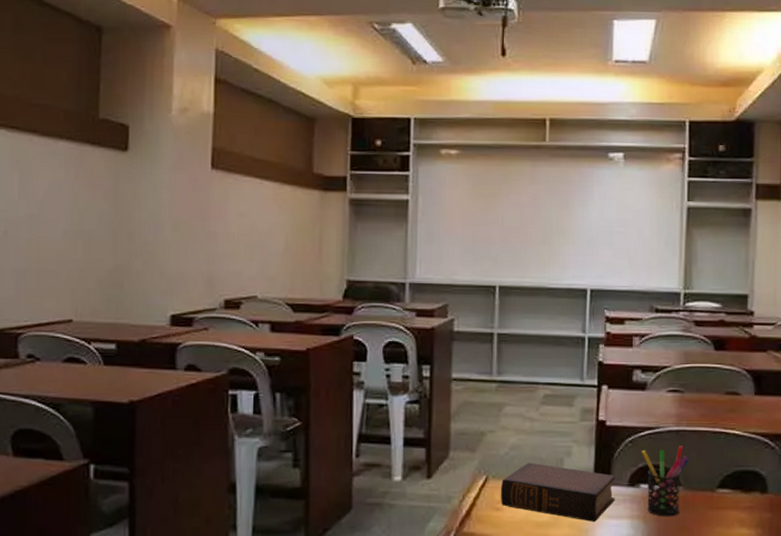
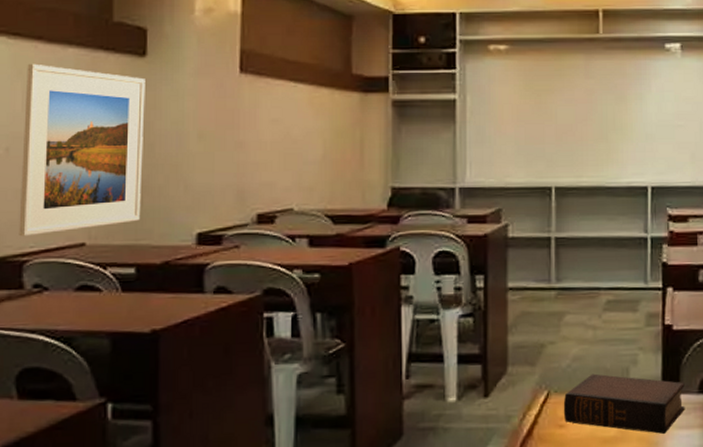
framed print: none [15,155,127,311] -> present [19,63,145,237]

